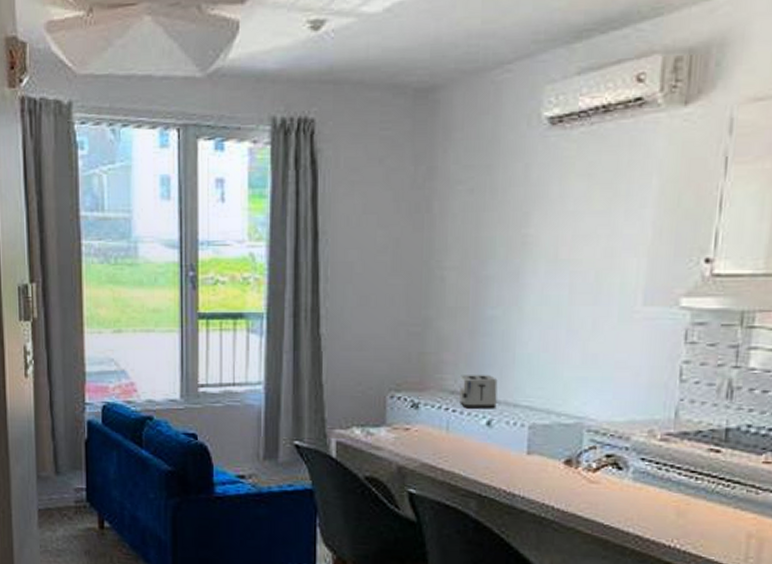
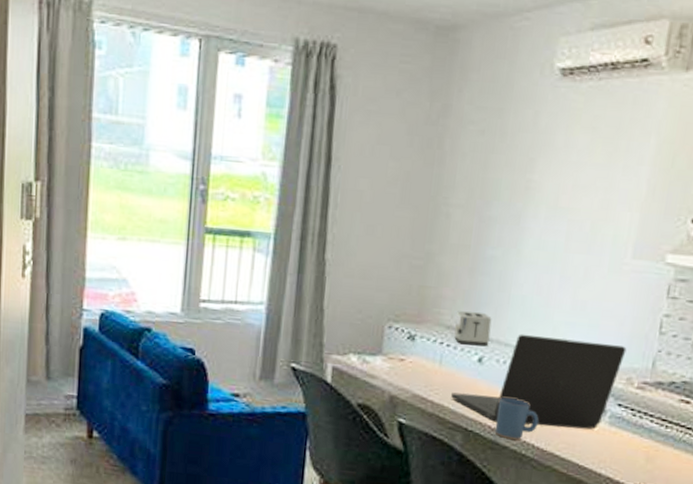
laptop: none [461,393,645,487] -> present [451,333,627,430]
mug: none [510,460,556,502] -> present [494,397,539,440]

